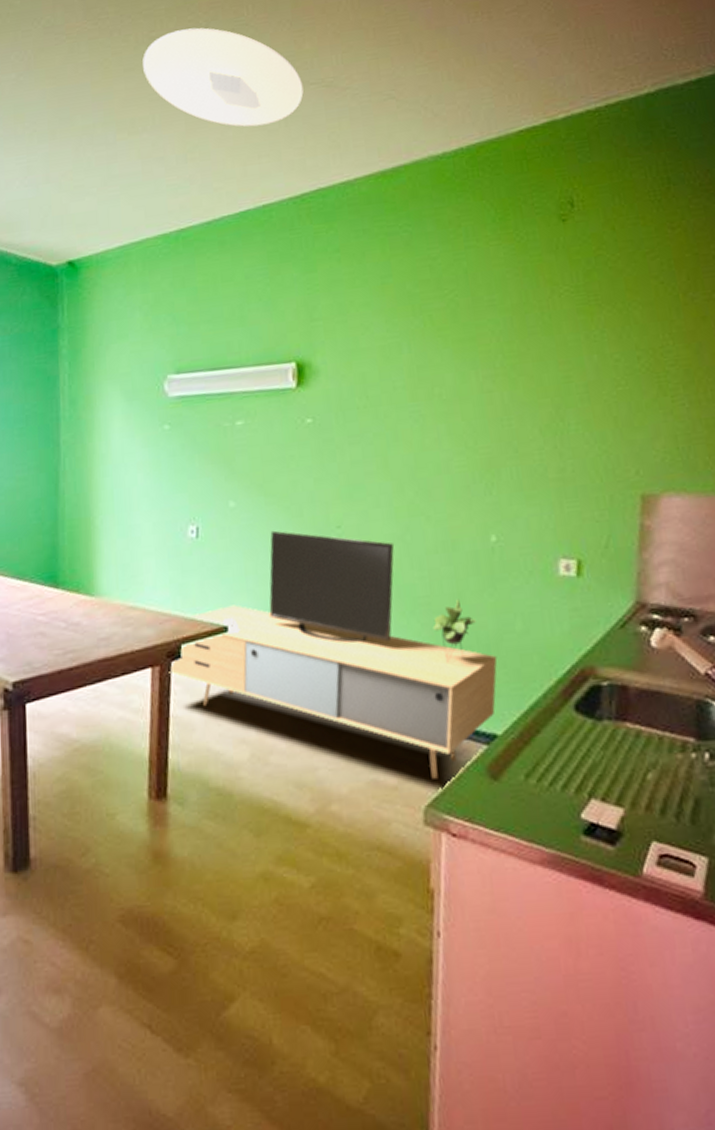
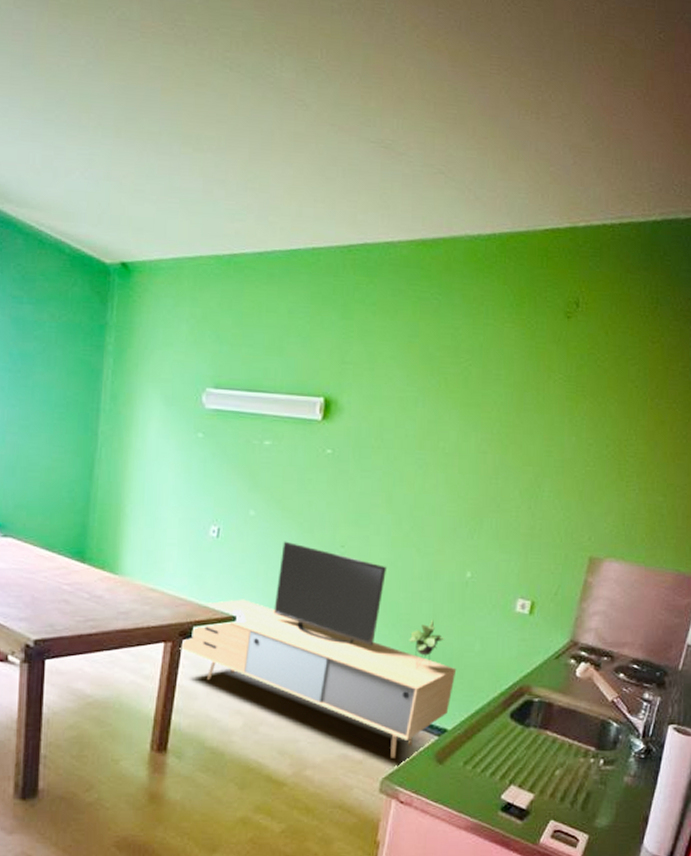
ceiling light: present [143,28,304,127] -> none [214,56,364,172]

